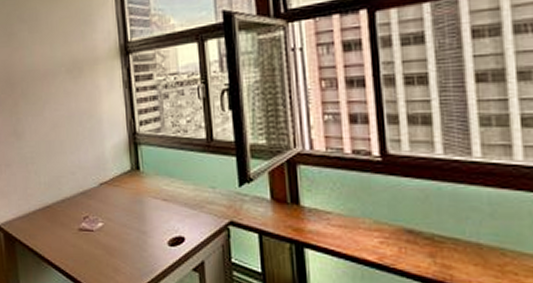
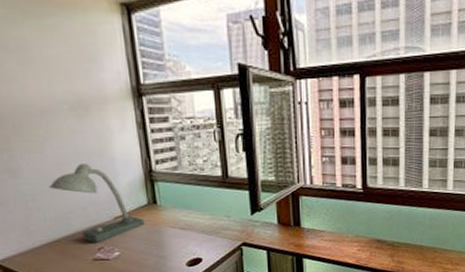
desk lamp: none [45,126,128,212] -> present [49,164,145,244]

